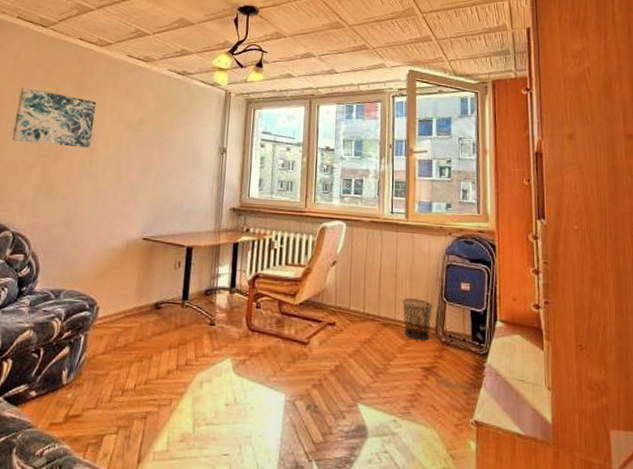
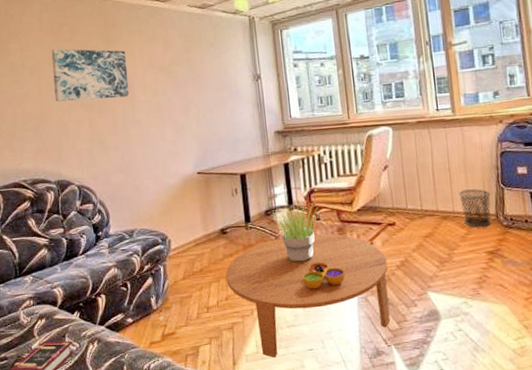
coffee table: none [149,321,321,459] -> present [226,233,391,358]
potted plant: none [211,288,262,352] -> present [272,205,321,262]
decorative bowl: none [231,354,277,385] -> present [302,262,346,290]

